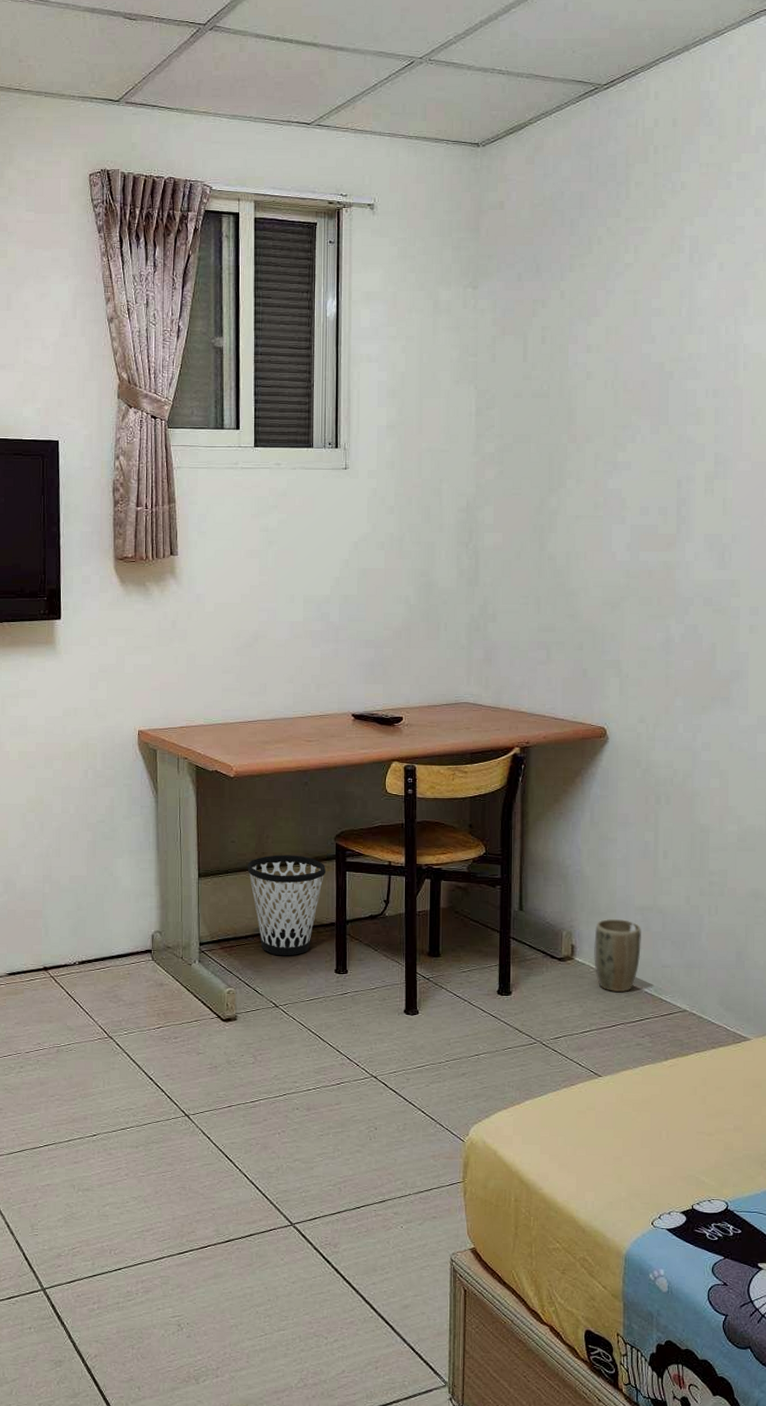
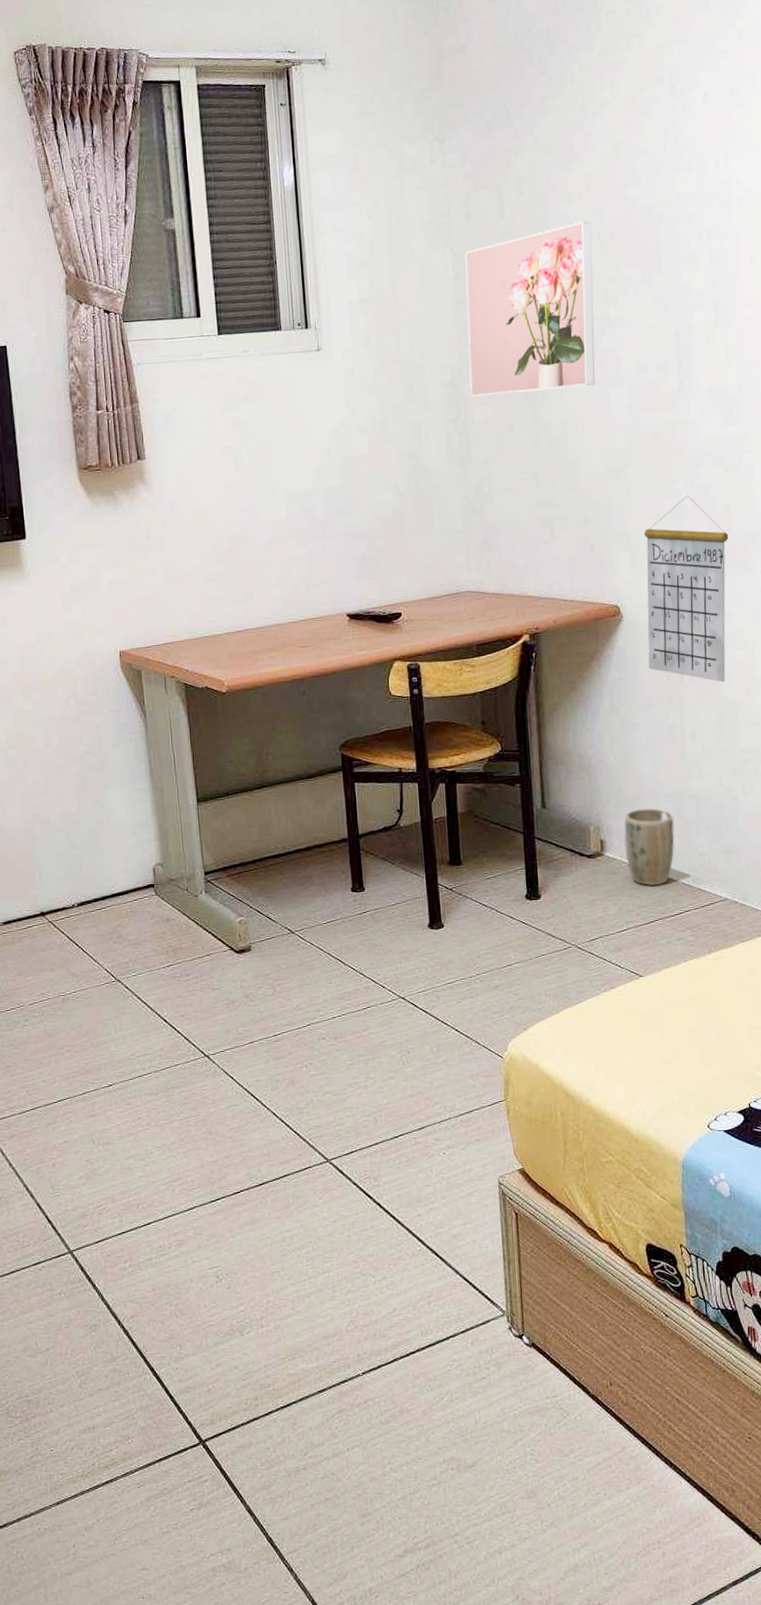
wastebasket: present [247,855,326,956] -> none [248,770,334,879]
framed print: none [483,371,607,524] -> present [465,220,596,397]
calendar: none [628,631,713,808] -> present [644,495,729,683]

